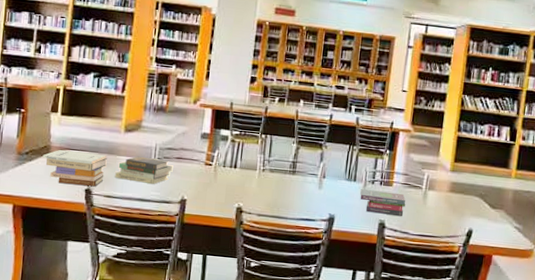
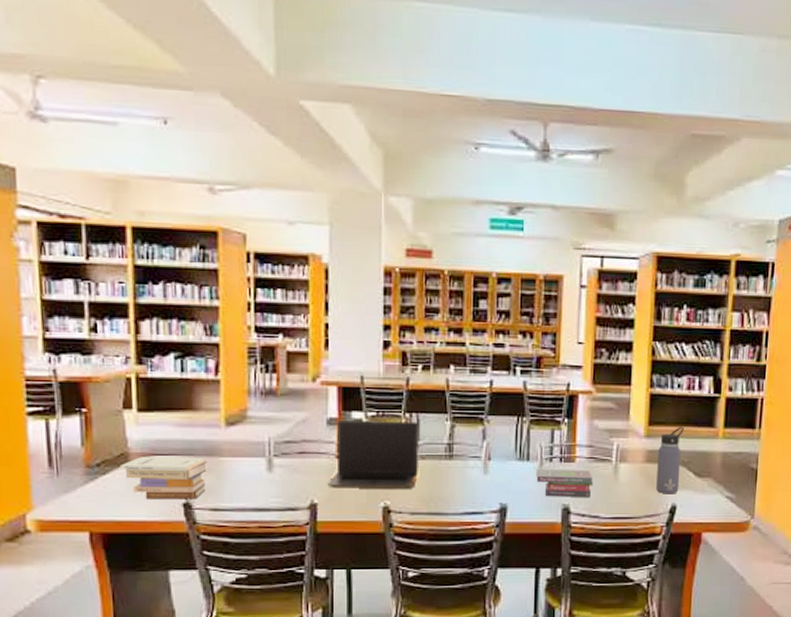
books: present [115,156,172,184] -> none [220,455,294,488]
laptop computer: none [196,135,272,195] -> present [327,419,420,488]
water bottle: none [457,165,483,221] -> present [656,426,684,494]

